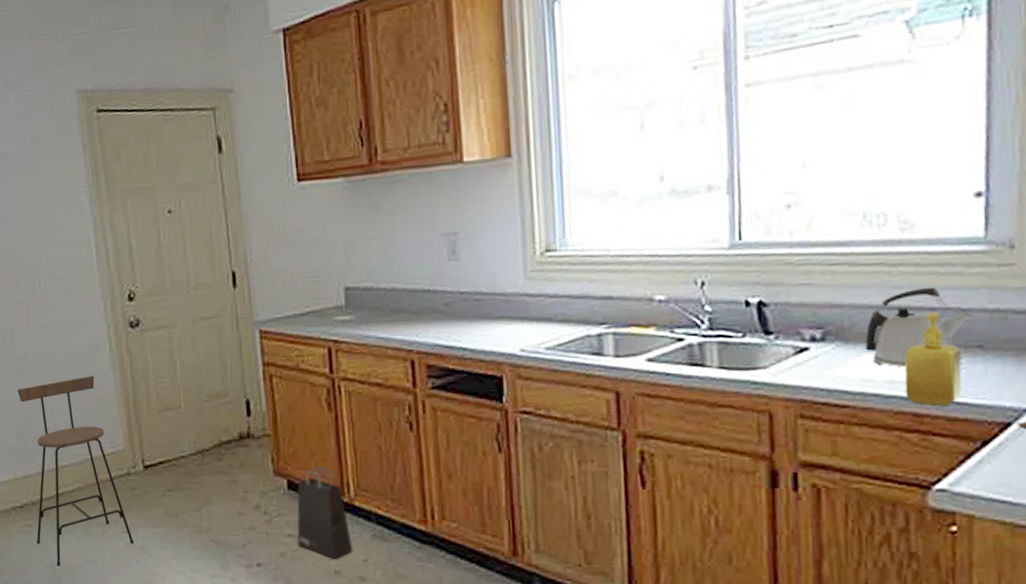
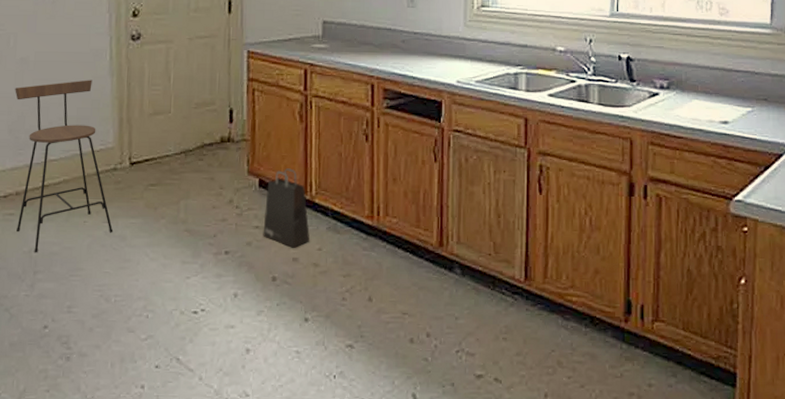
kettle: present [865,287,974,368] -> none [695,55,762,111]
soap dispenser: present [904,311,962,407] -> none [718,73,754,141]

